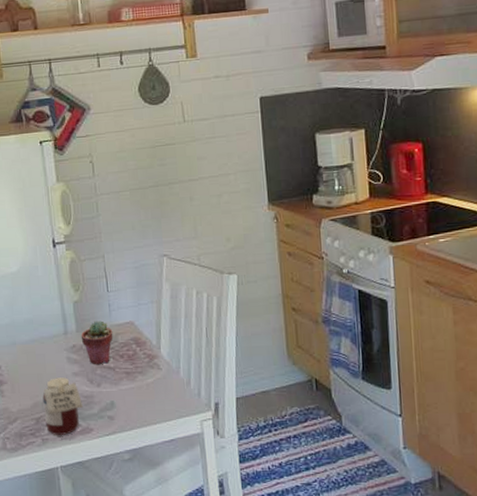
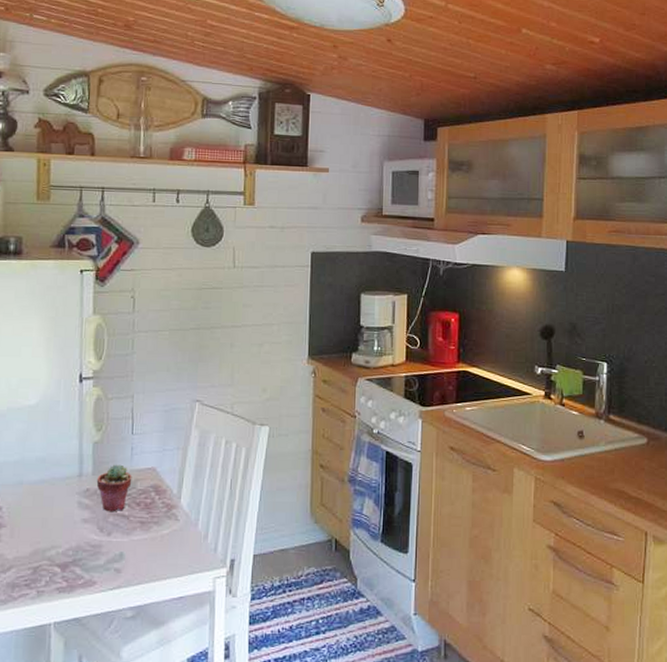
jar: present [42,377,84,435] -> none [43,523,89,587]

